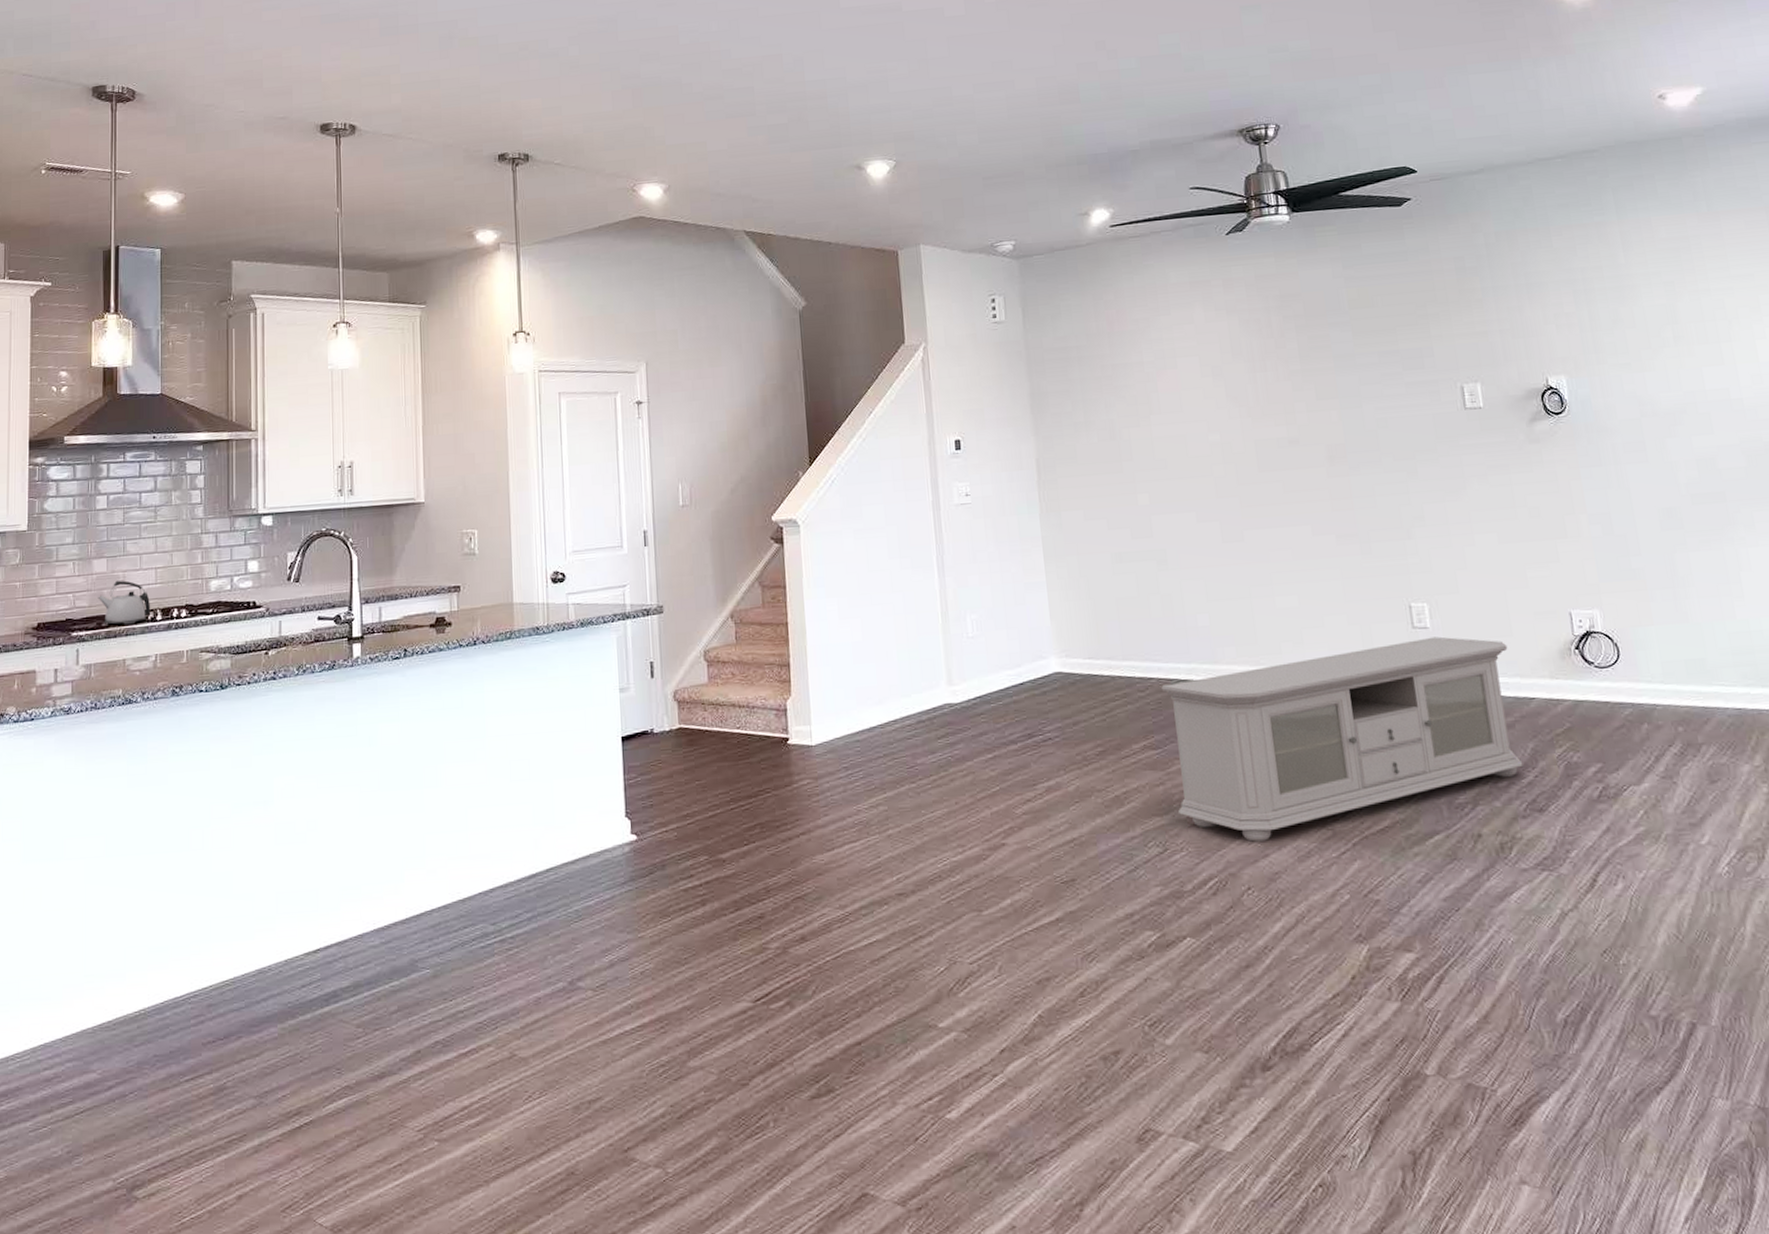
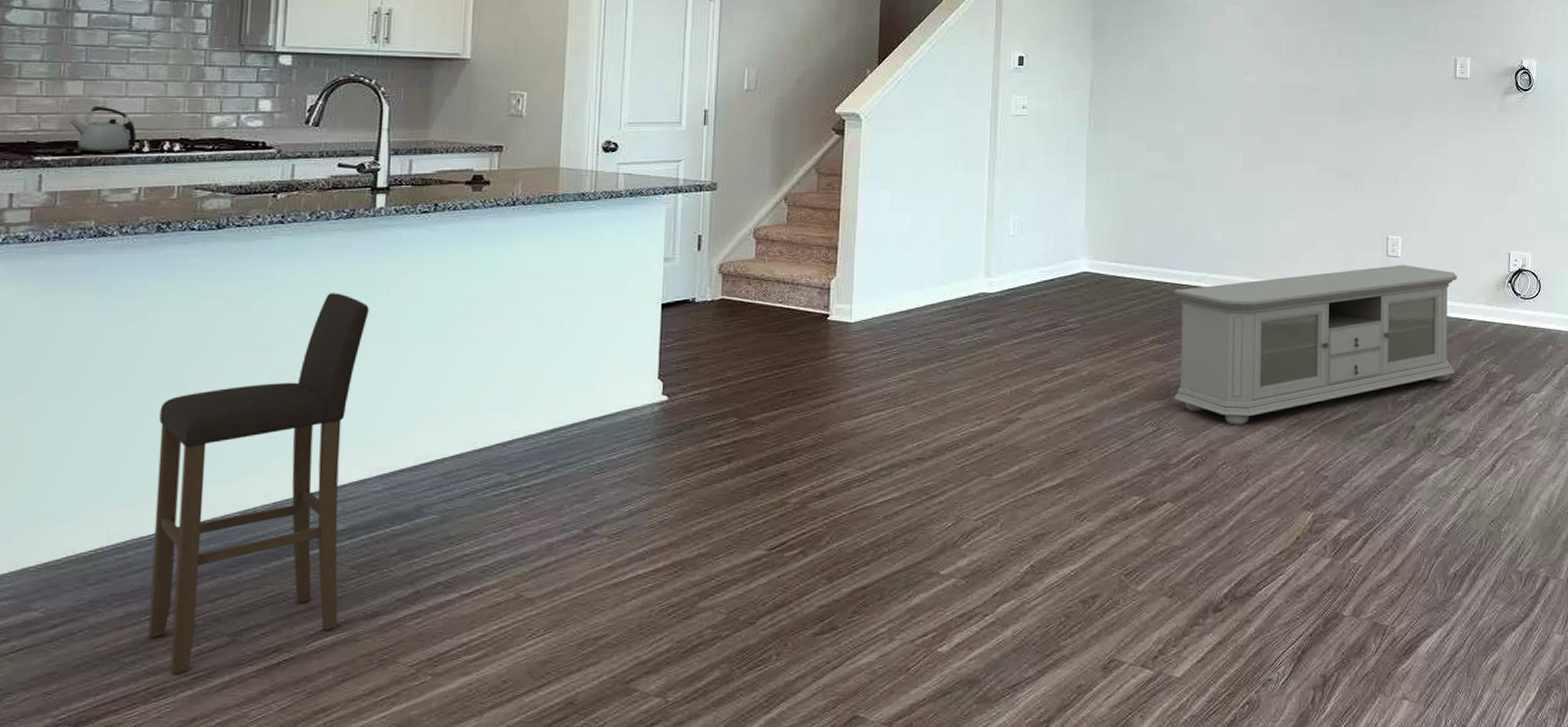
bar stool: none [185,745,354,1138] -> present [148,293,369,675]

